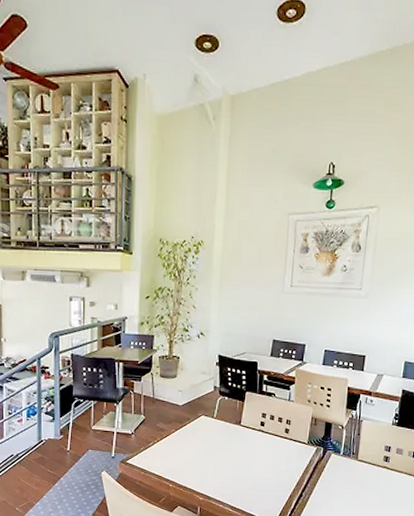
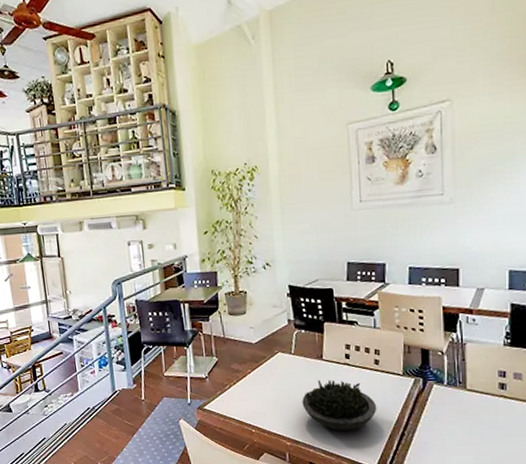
succulent plant: none [218,443,282,490] -> present [302,379,377,431]

